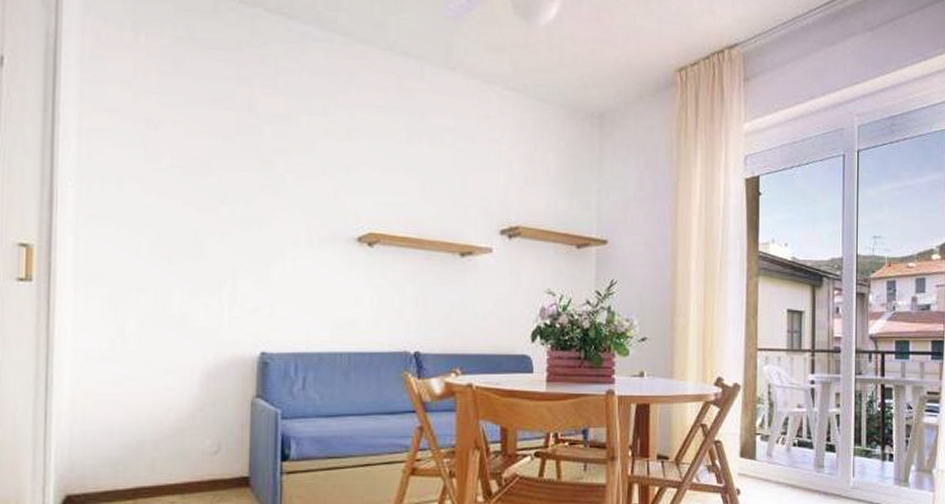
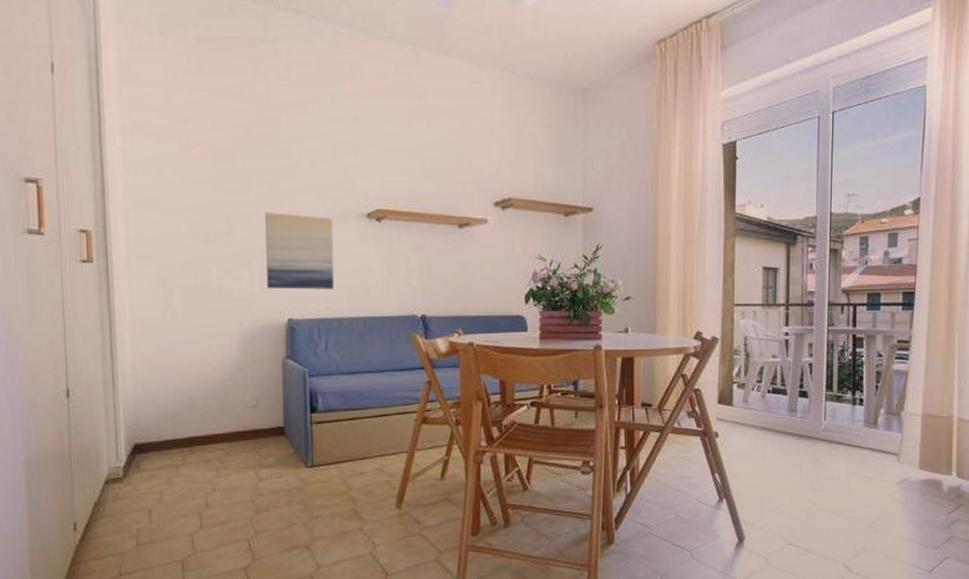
wall art: none [237,231,319,320] -> present [265,212,335,290]

